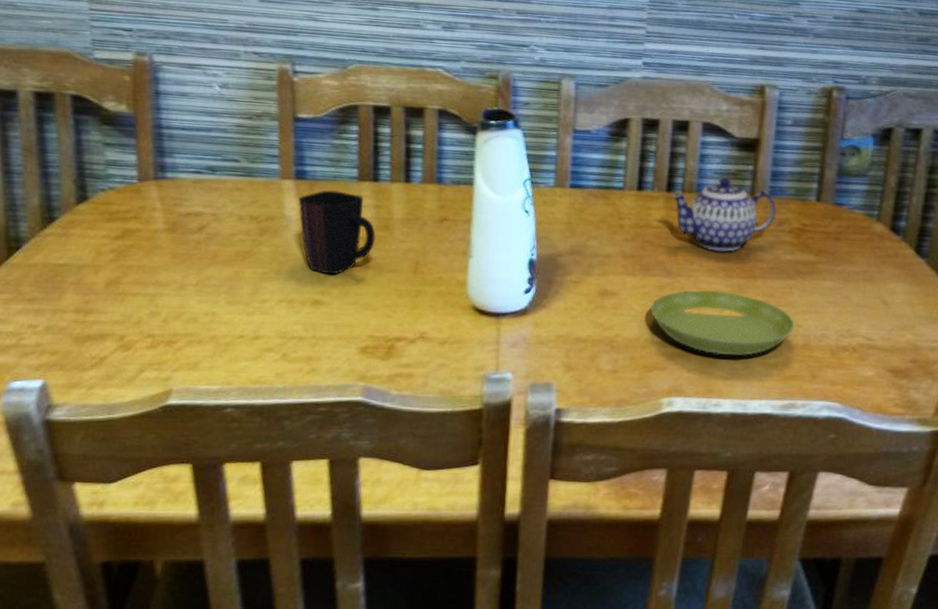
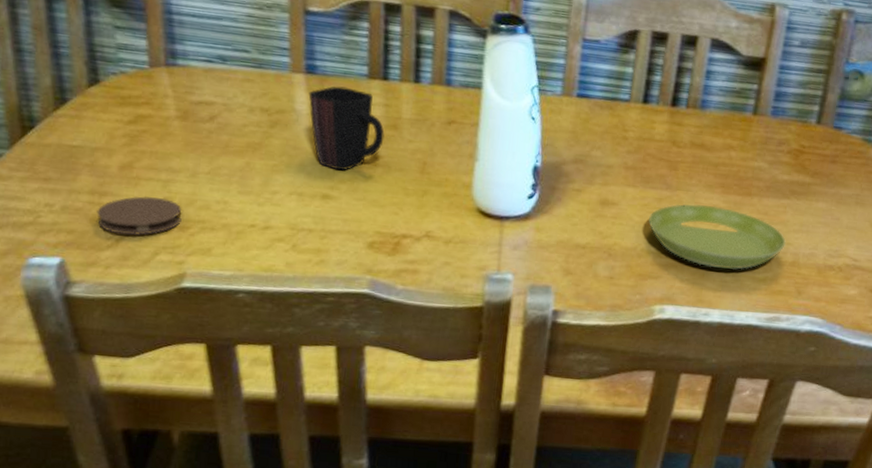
coaster: none [81,312,168,353] -> present [97,196,182,235]
teapot: present [671,177,776,252] -> none [676,95,777,169]

